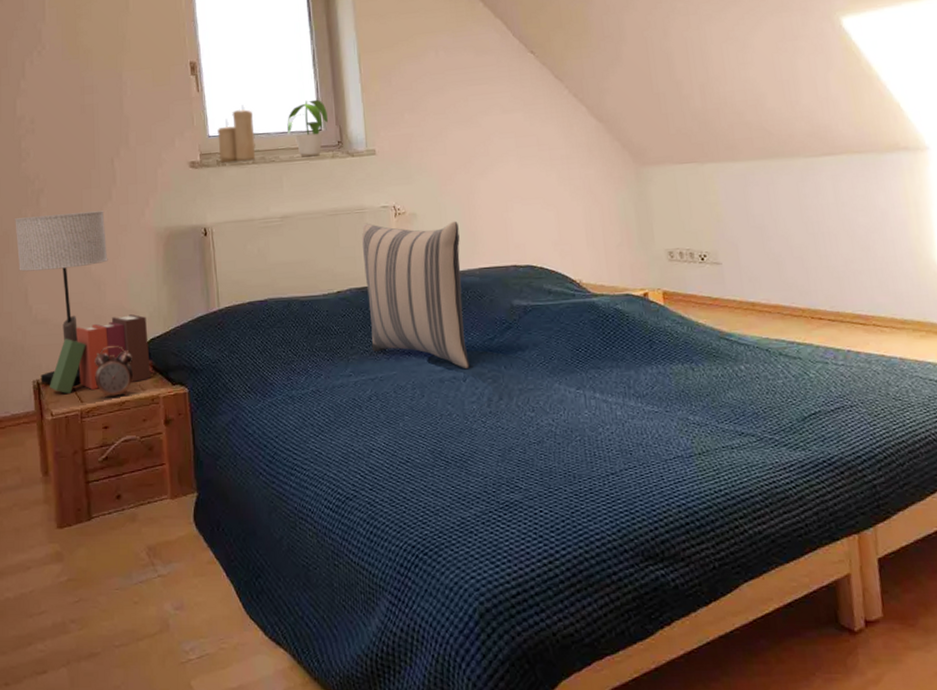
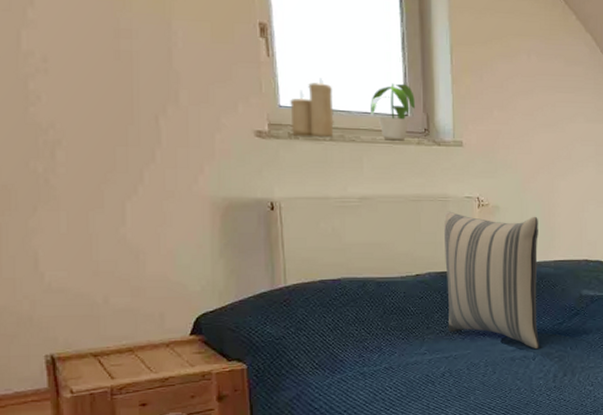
table lamp: present [15,210,108,385] -> none [19,171,150,361]
books: present [49,314,151,394] -> none [67,287,202,370]
alarm clock: present [94,345,134,399] -> none [130,318,180,375]

